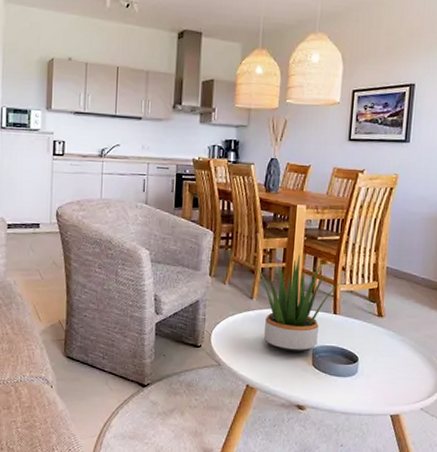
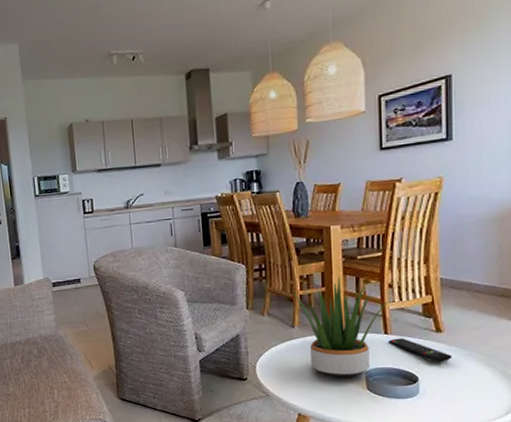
remote control: none [336,318,389,345] -> present [389,338,452,363]

